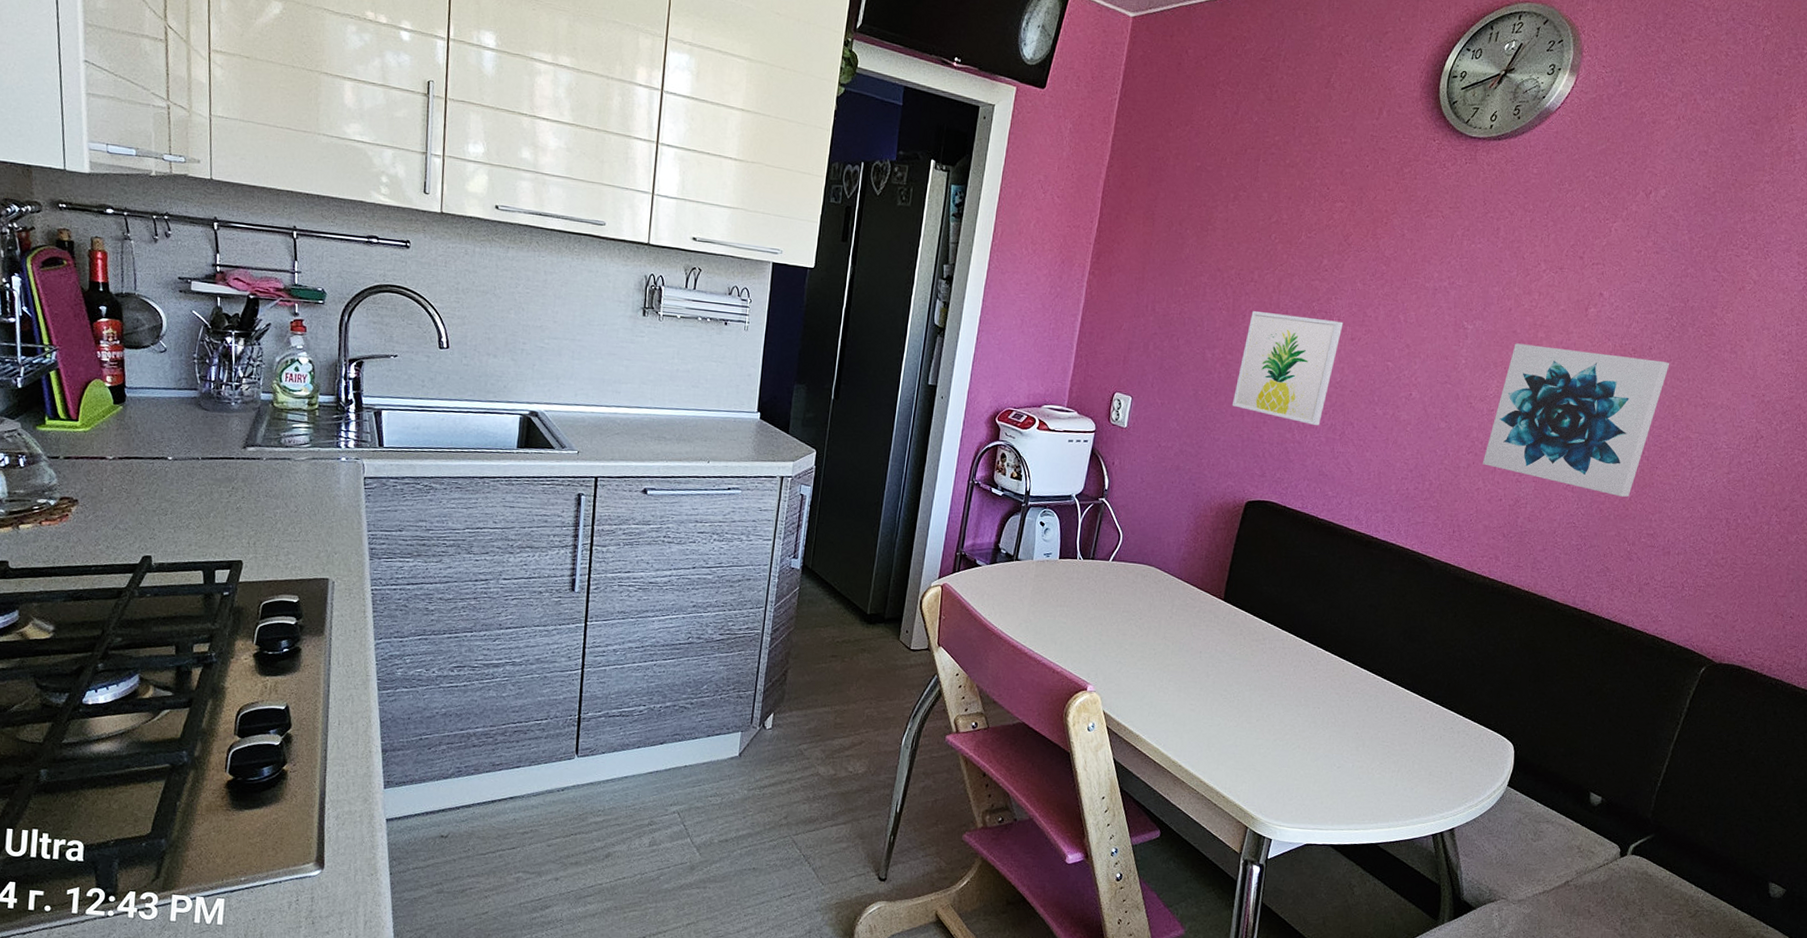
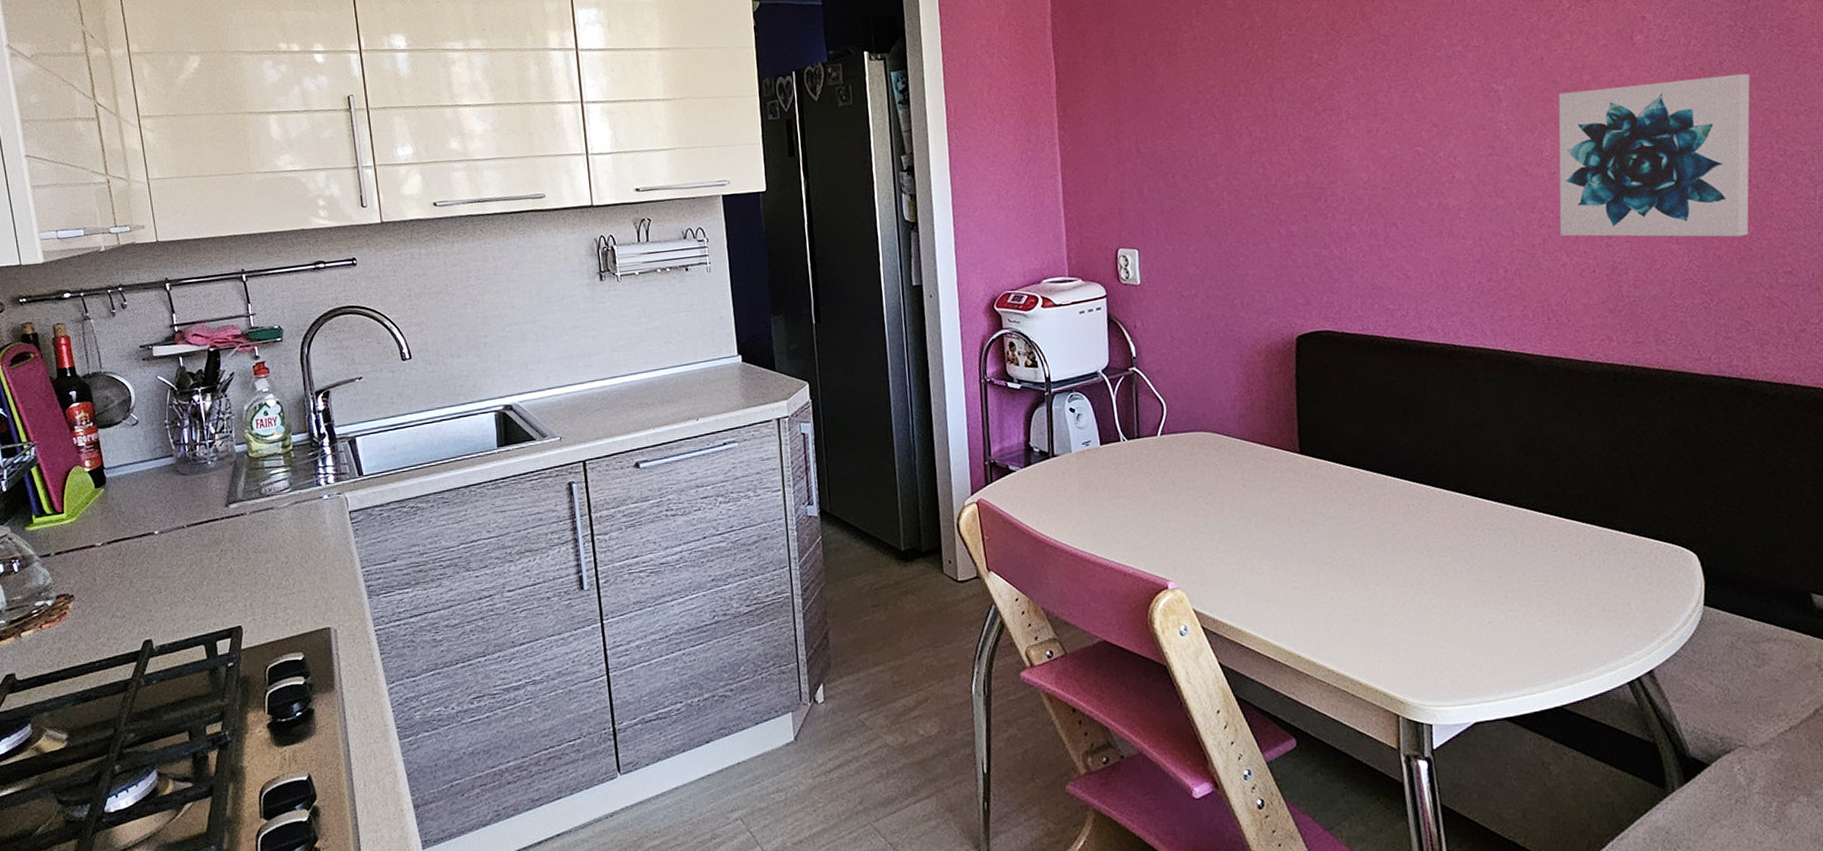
wall art: present [1232,311,1344,425] -> none [1248,115,1358,236]

